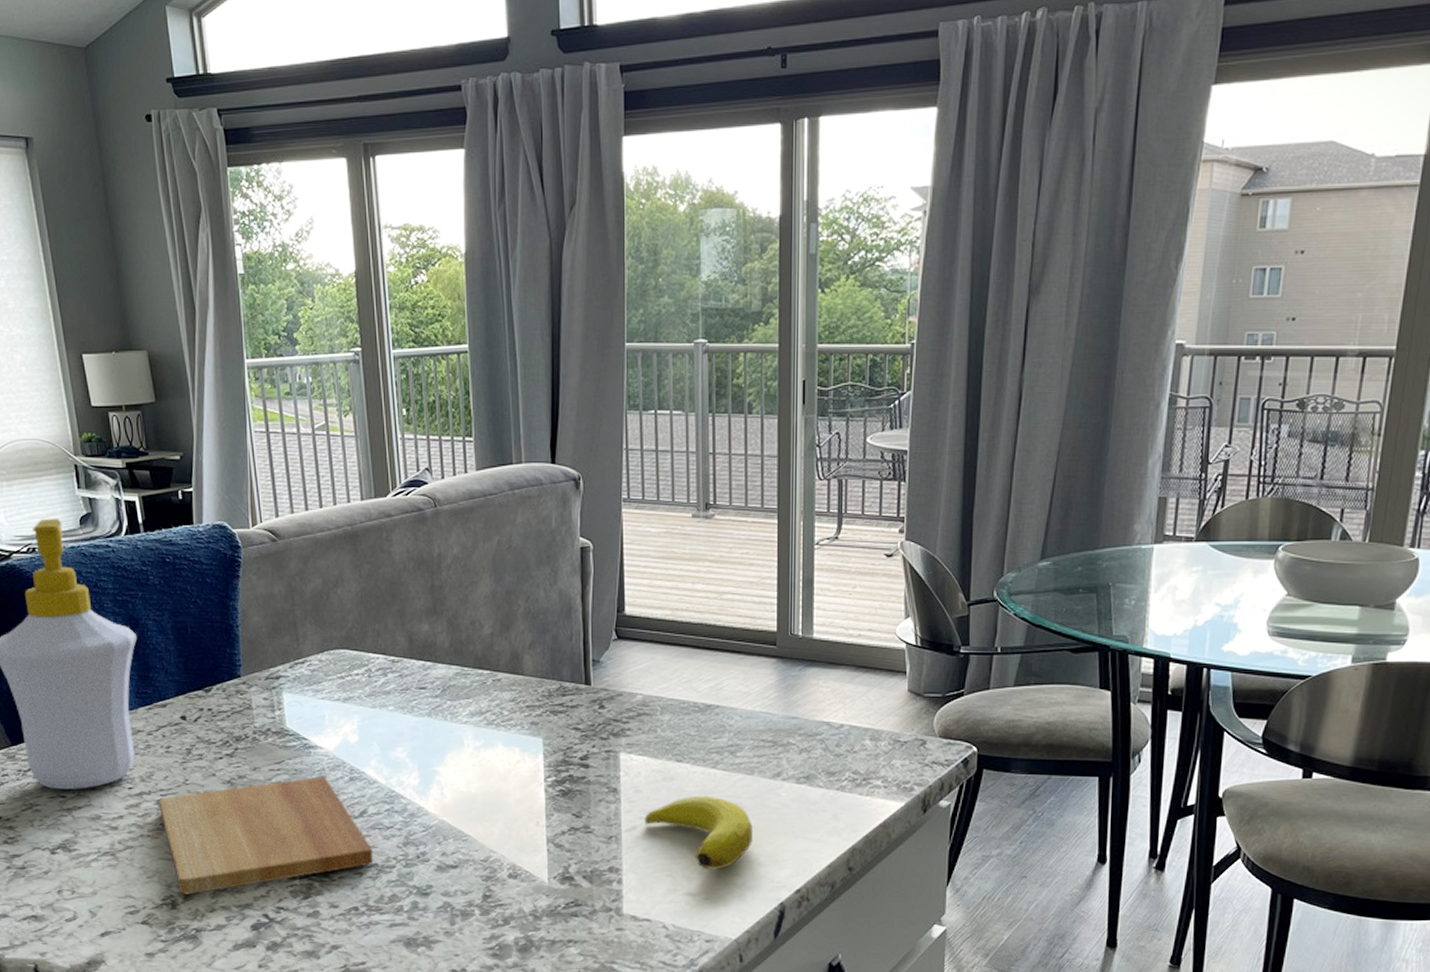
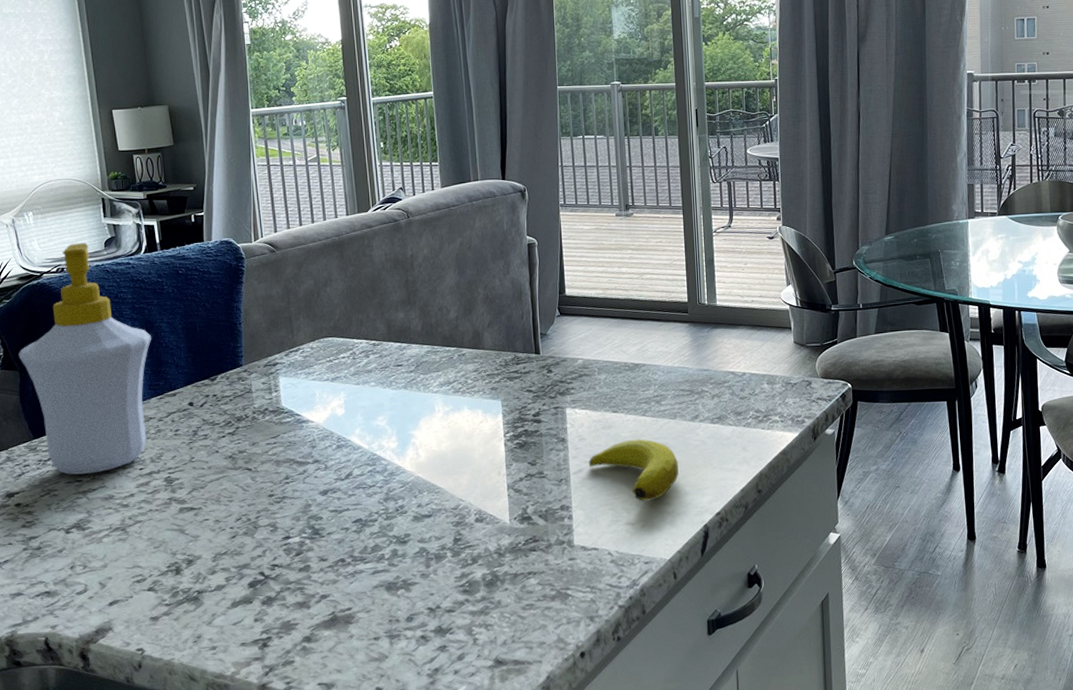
cutting board: present [158,776,374,895] -> none [167,446,358,561]

